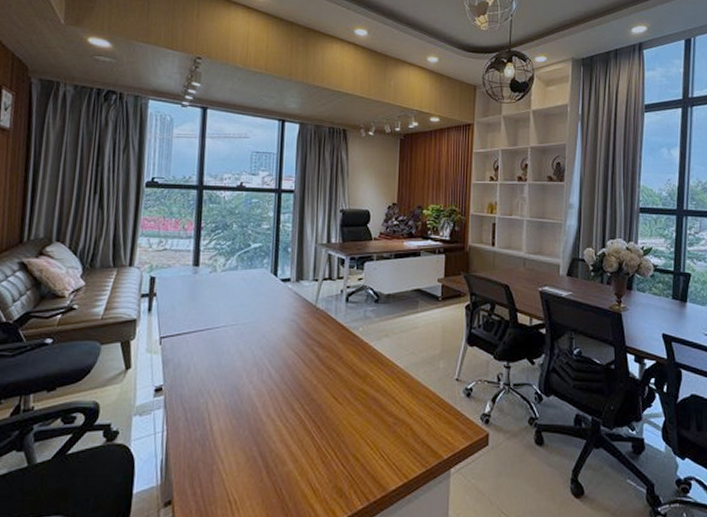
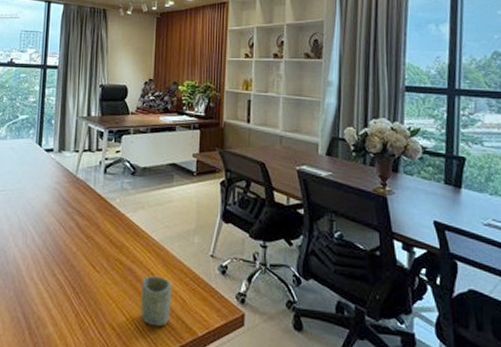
cup: none [385,403,417,454] -> present [141,275,172,327]

